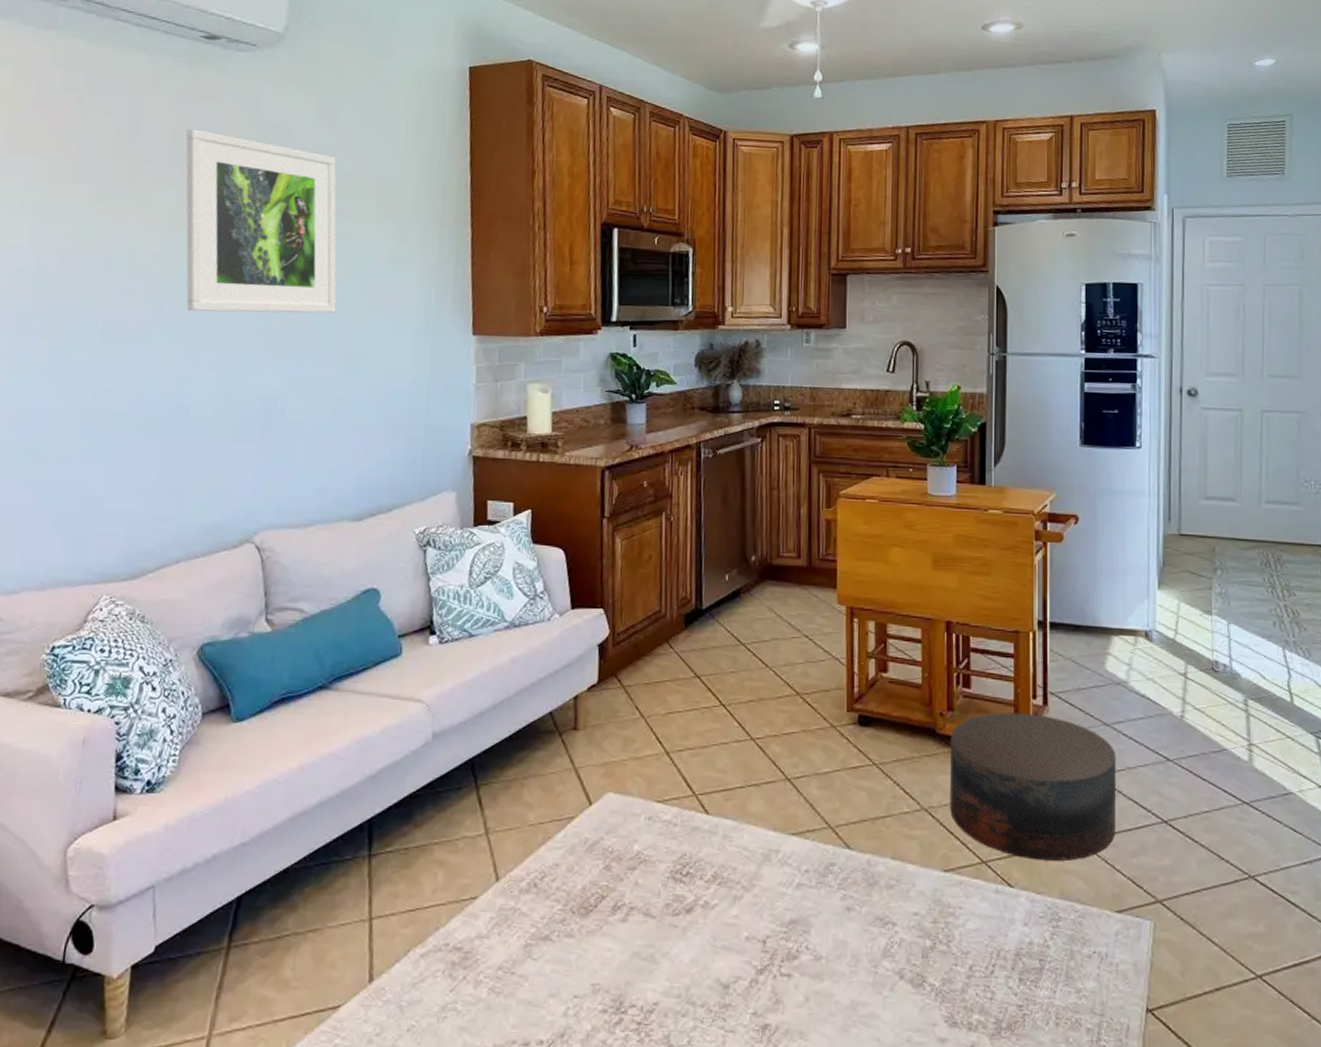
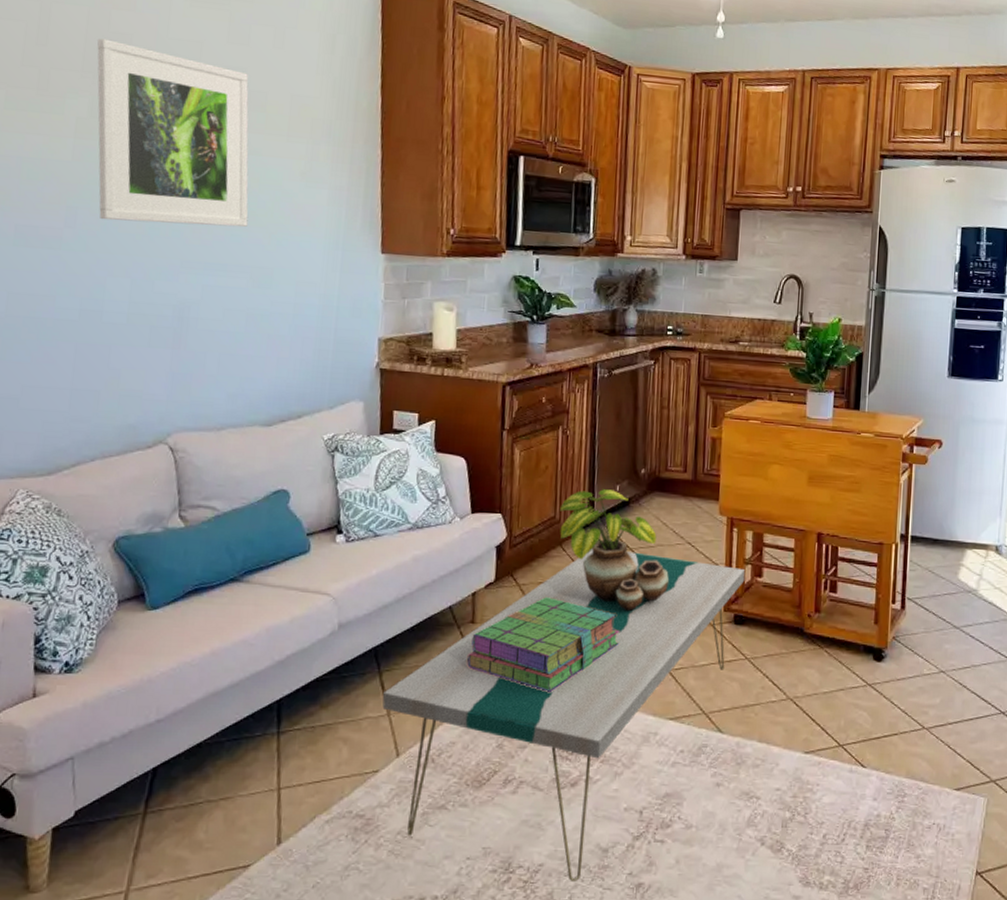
coffee table: none [480,645,869,1024] -> present [382,548,746,883]
stack of books: none [569,700,735,806] -> present [466,597,620,692]
potted plant: none [666,579,785,714] -> present [560,489,669,612]
stool: present [950,712,1117,861] -> none [813,615,964,745]

